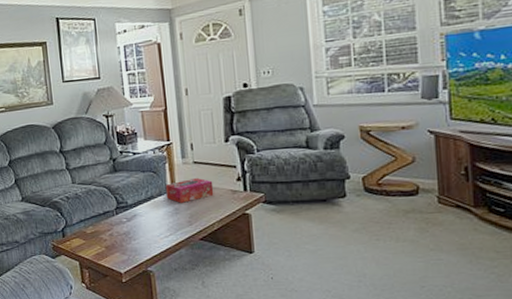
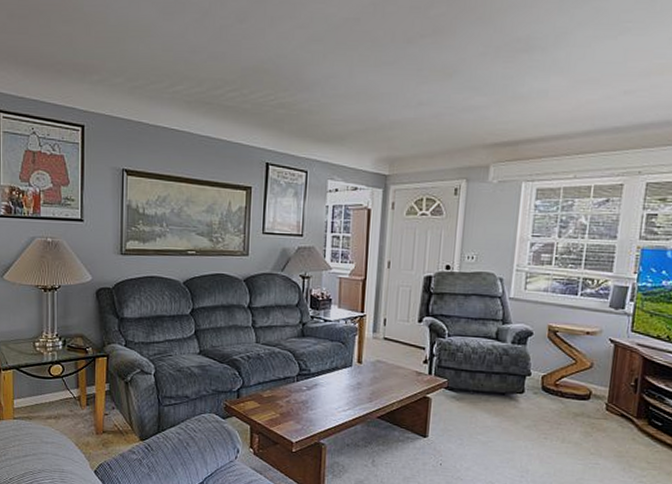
tissue box: present [165,177,214,203] -> none [350,354,400,379]

